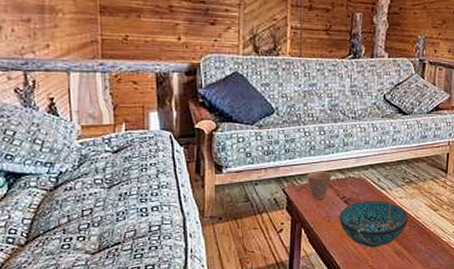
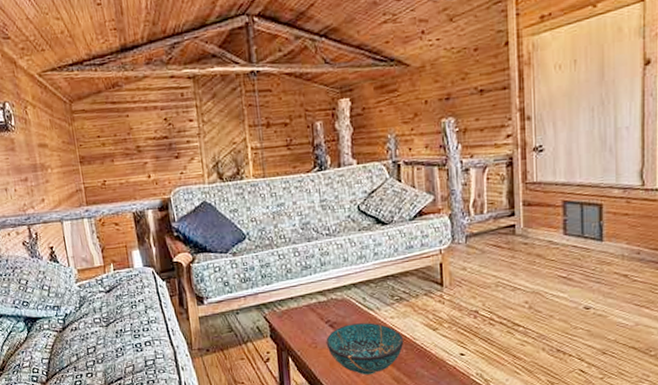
cup: present [307,171,332,201] -> none [287,294,313,326]

